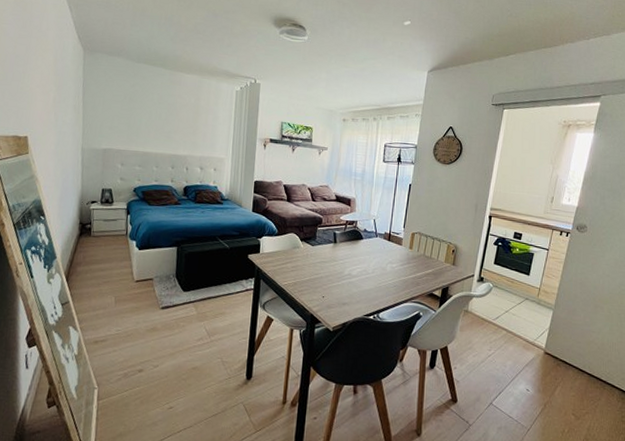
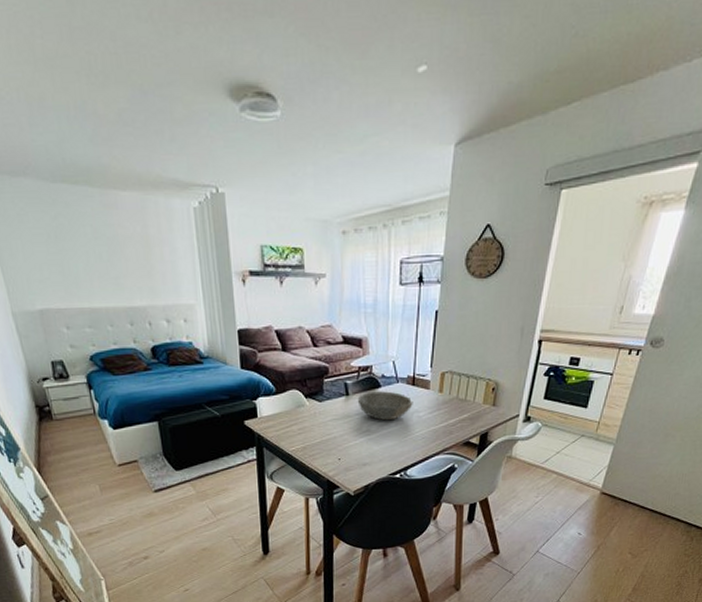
bowl: none [343,242,388,268] -> present [357,391,413,421]

